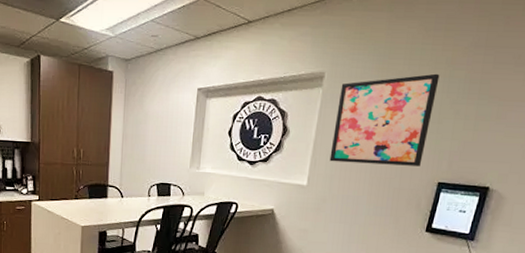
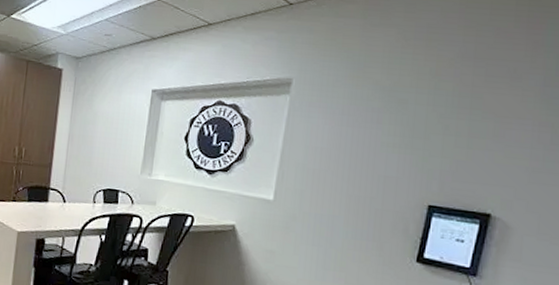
wall art: present [329,73,440,166] -> none [299,84,423,186]

